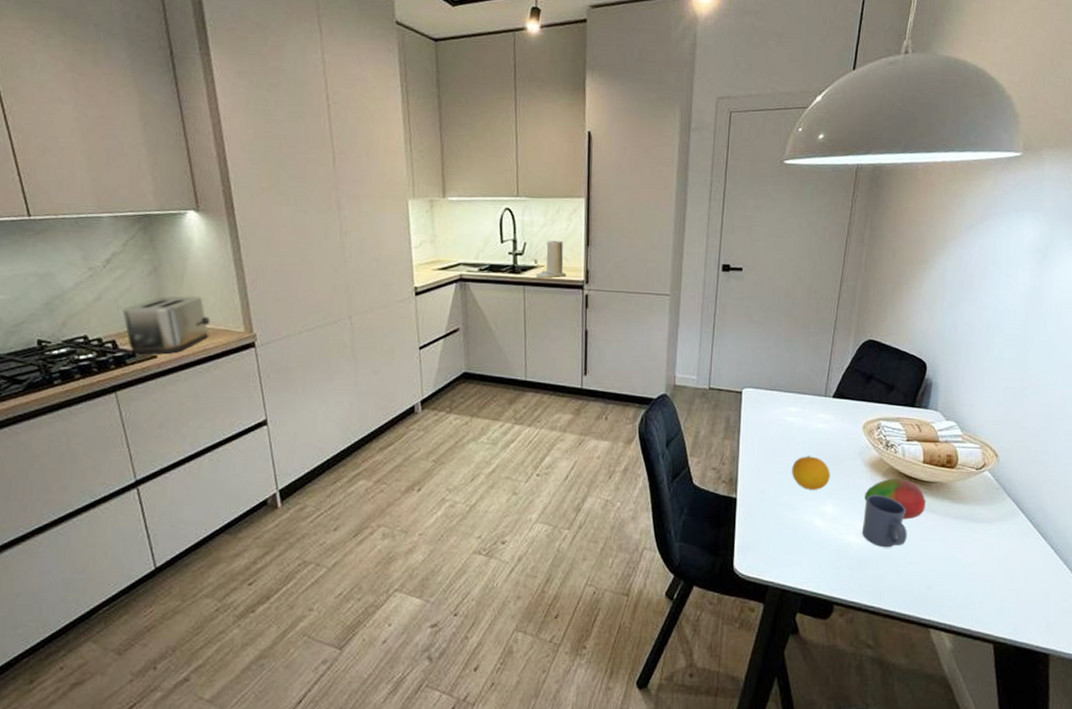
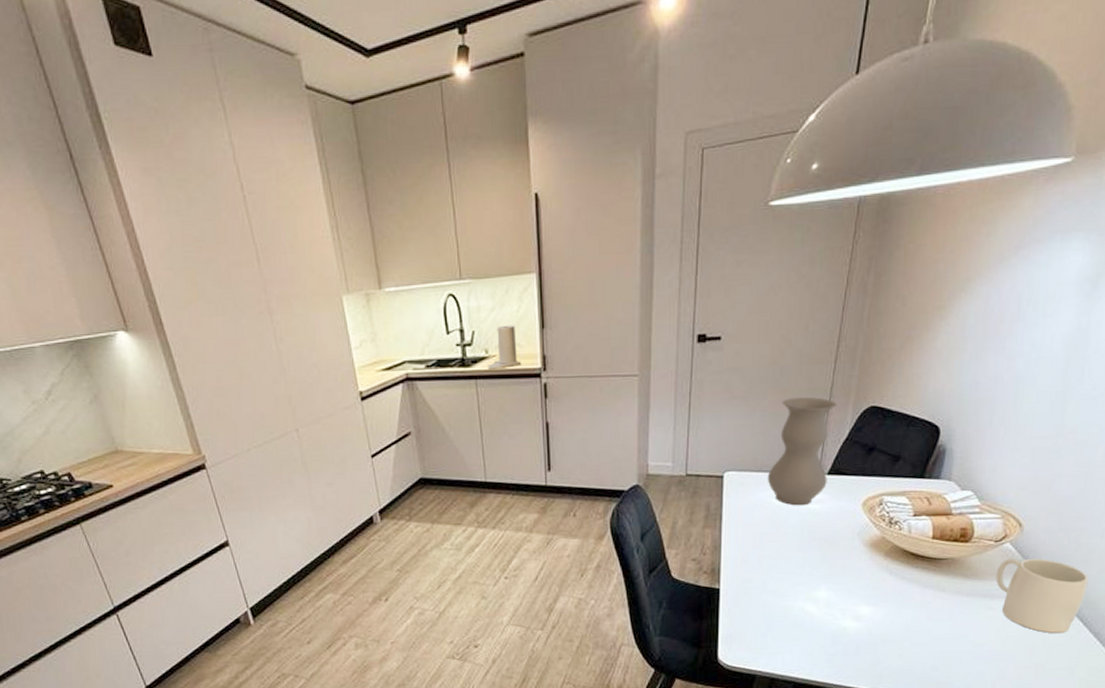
toaster: present [122,296,210,354] -> none [71,421,158,485]
vase: none [780,327,841,425] -> present [767,397,837,506]
fruit: present [792,455,830,490] -> none [781,538,824,575]
mug: present [862,494,907,548] -> none [860,575,912,631]
fruit: present [865,478,927,520] -> none [863,557,935,600]
mug: none [978,486,1056,559] -> present [995,558,1089,634]

